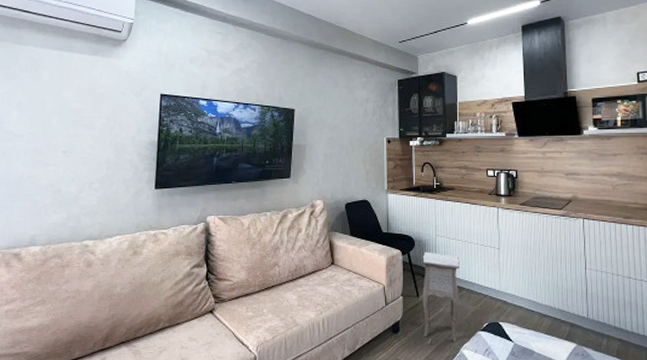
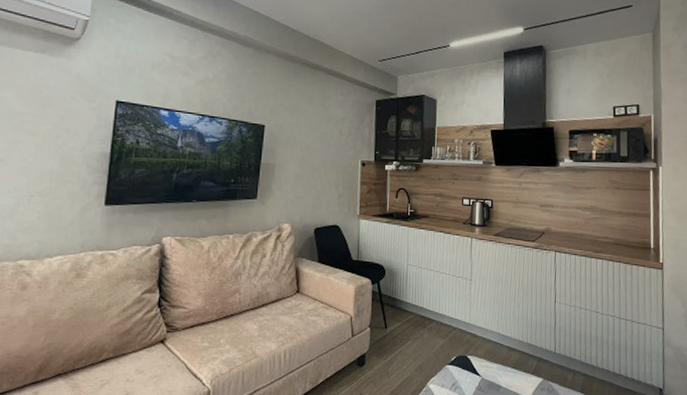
side table: present [422,252,460,344] -> none [390,281,431,378]

